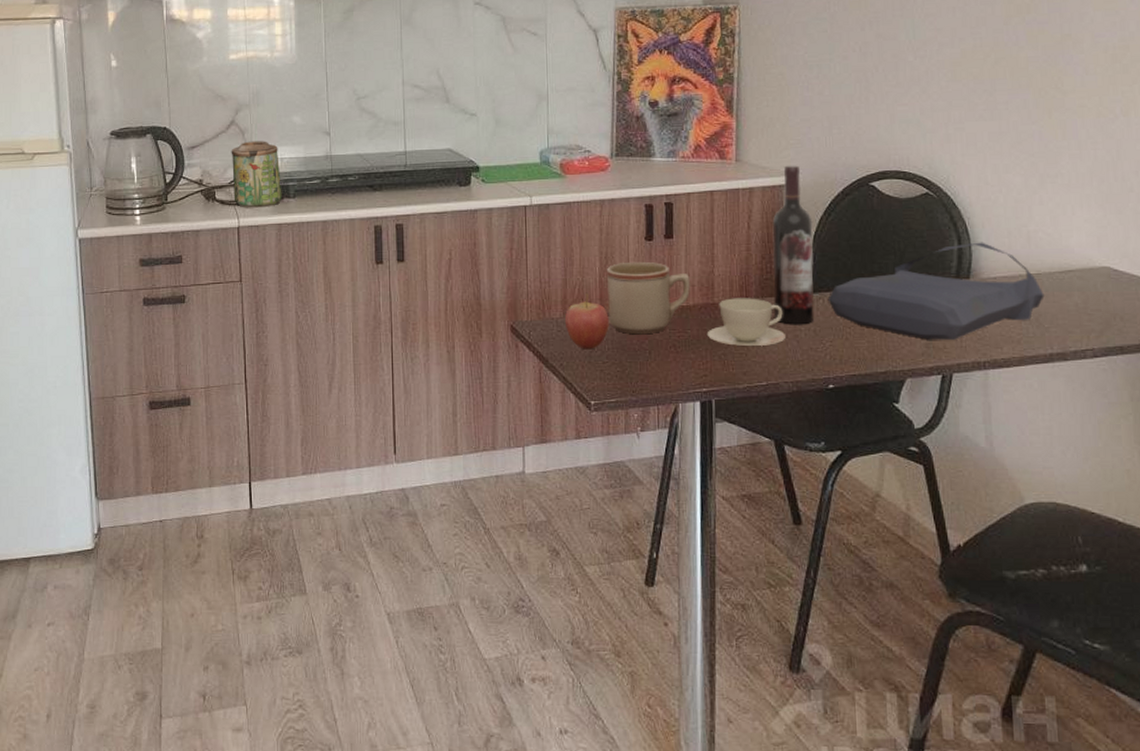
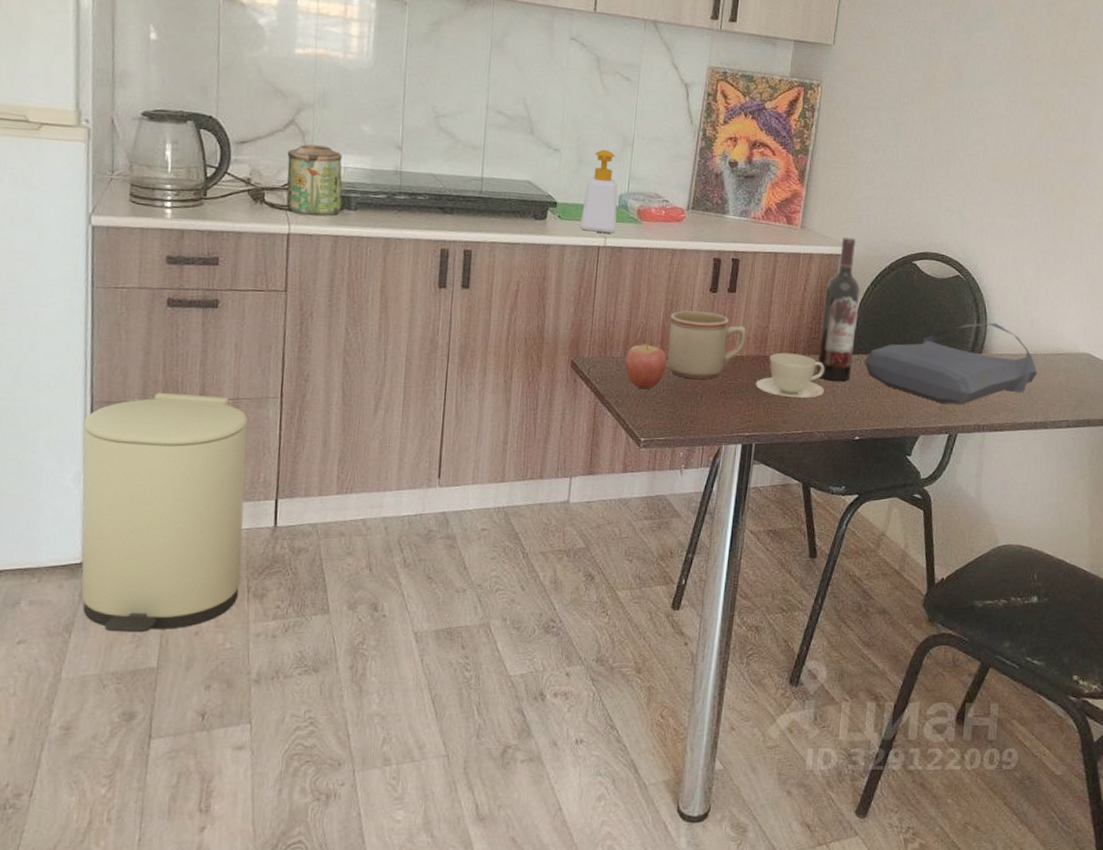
pedal bin: none [85,385,225,615] -> present [81,392,247,633]
soap bottle: none [503,107,541,192] -> present [579,149,618,233]

